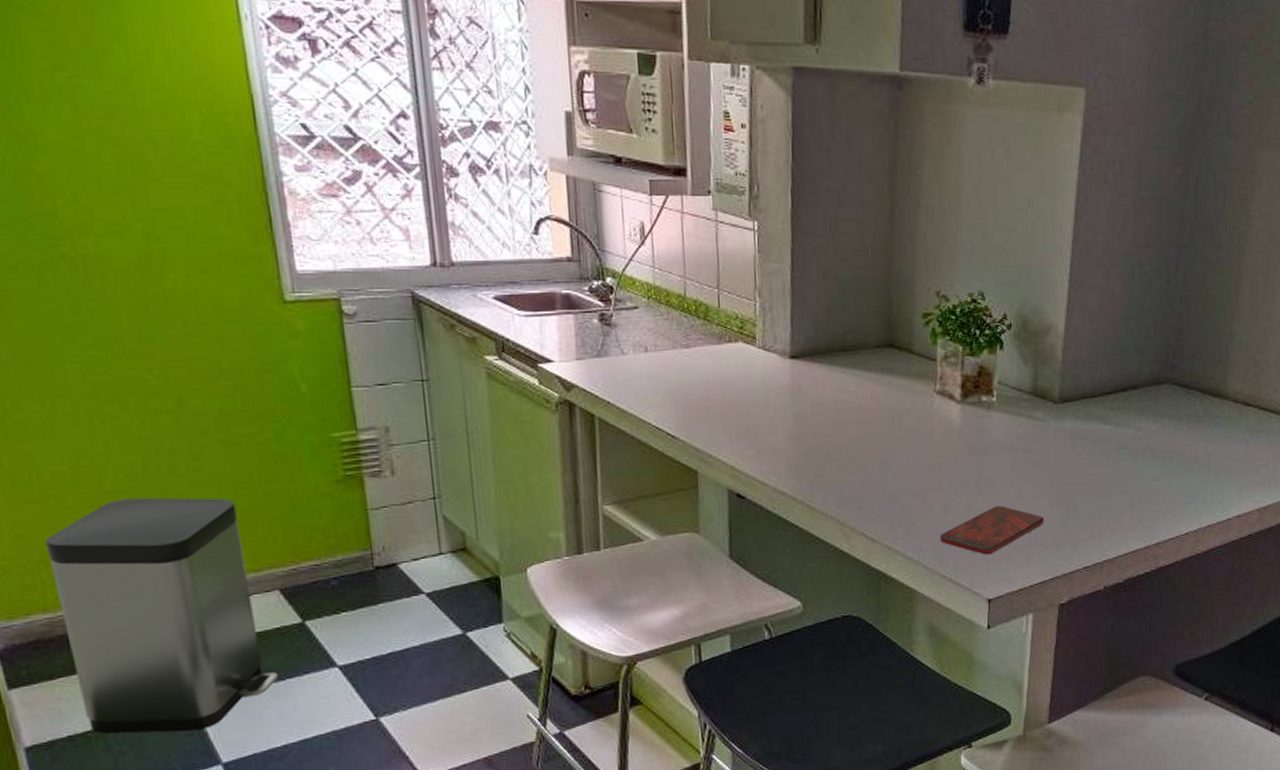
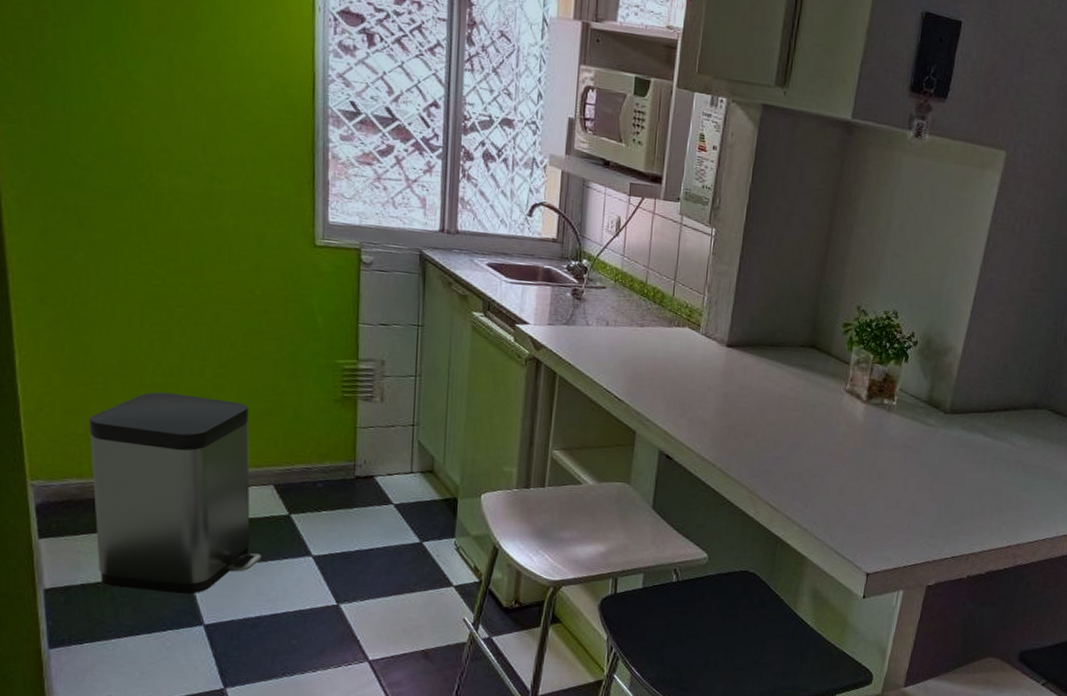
smartphone: present [939,505,1045,555] -> none [832,494,924,535]

